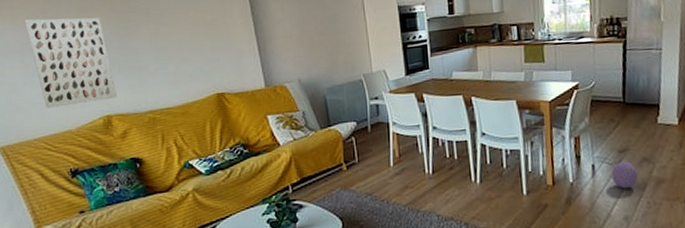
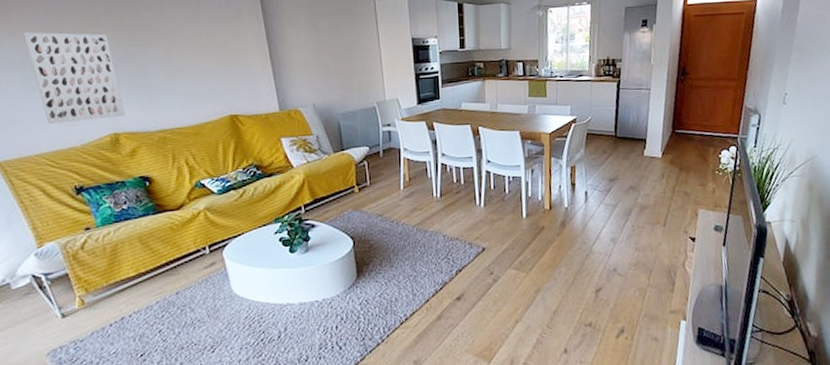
ball: present [611,161,639,189] -> none [602,189,625,214]

